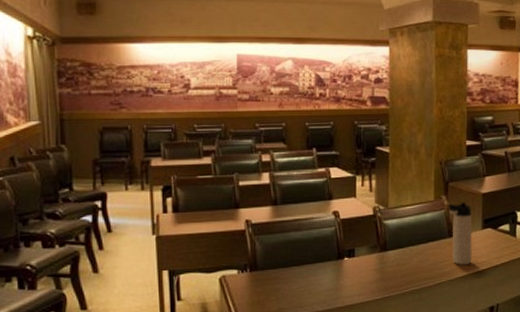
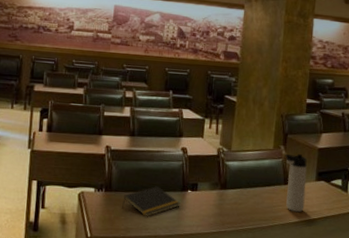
notepad: none [271,258,337,293] -> present [122,186,181,216]

